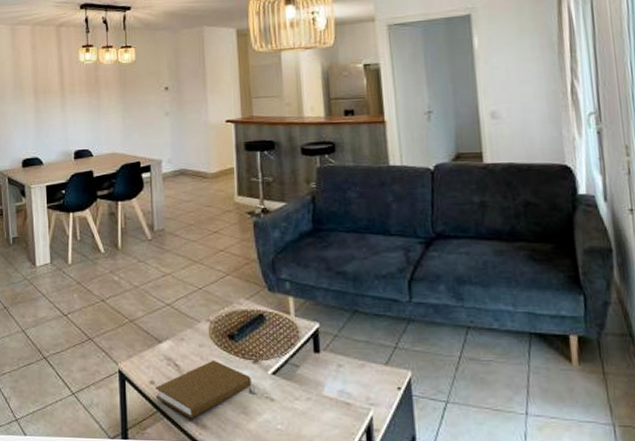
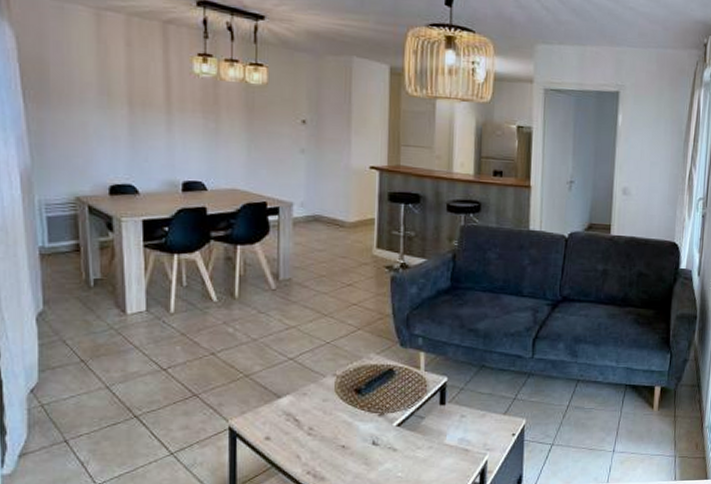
book: present [155,359,252,419] -> none [270,414,376,472]

